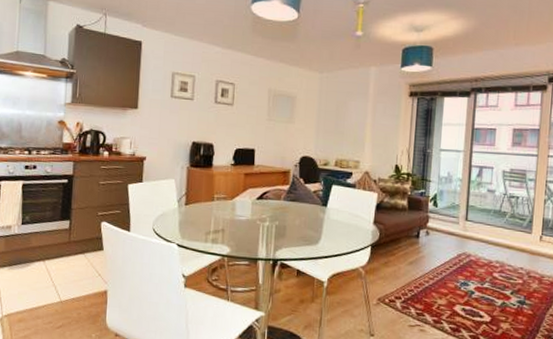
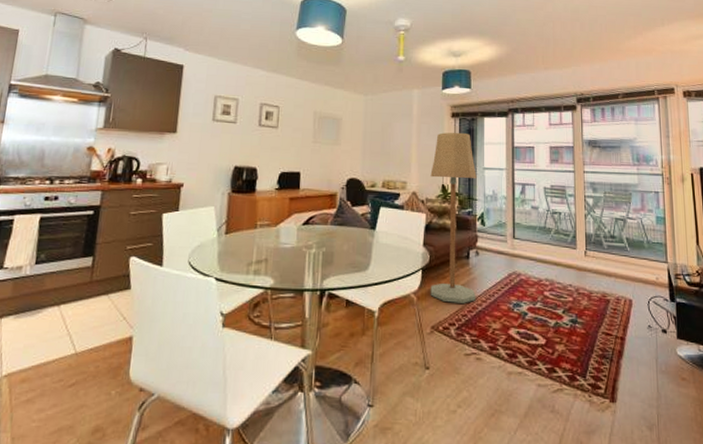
floor lamp: none [378,112,432,280] -> present [430,132,477,303]

